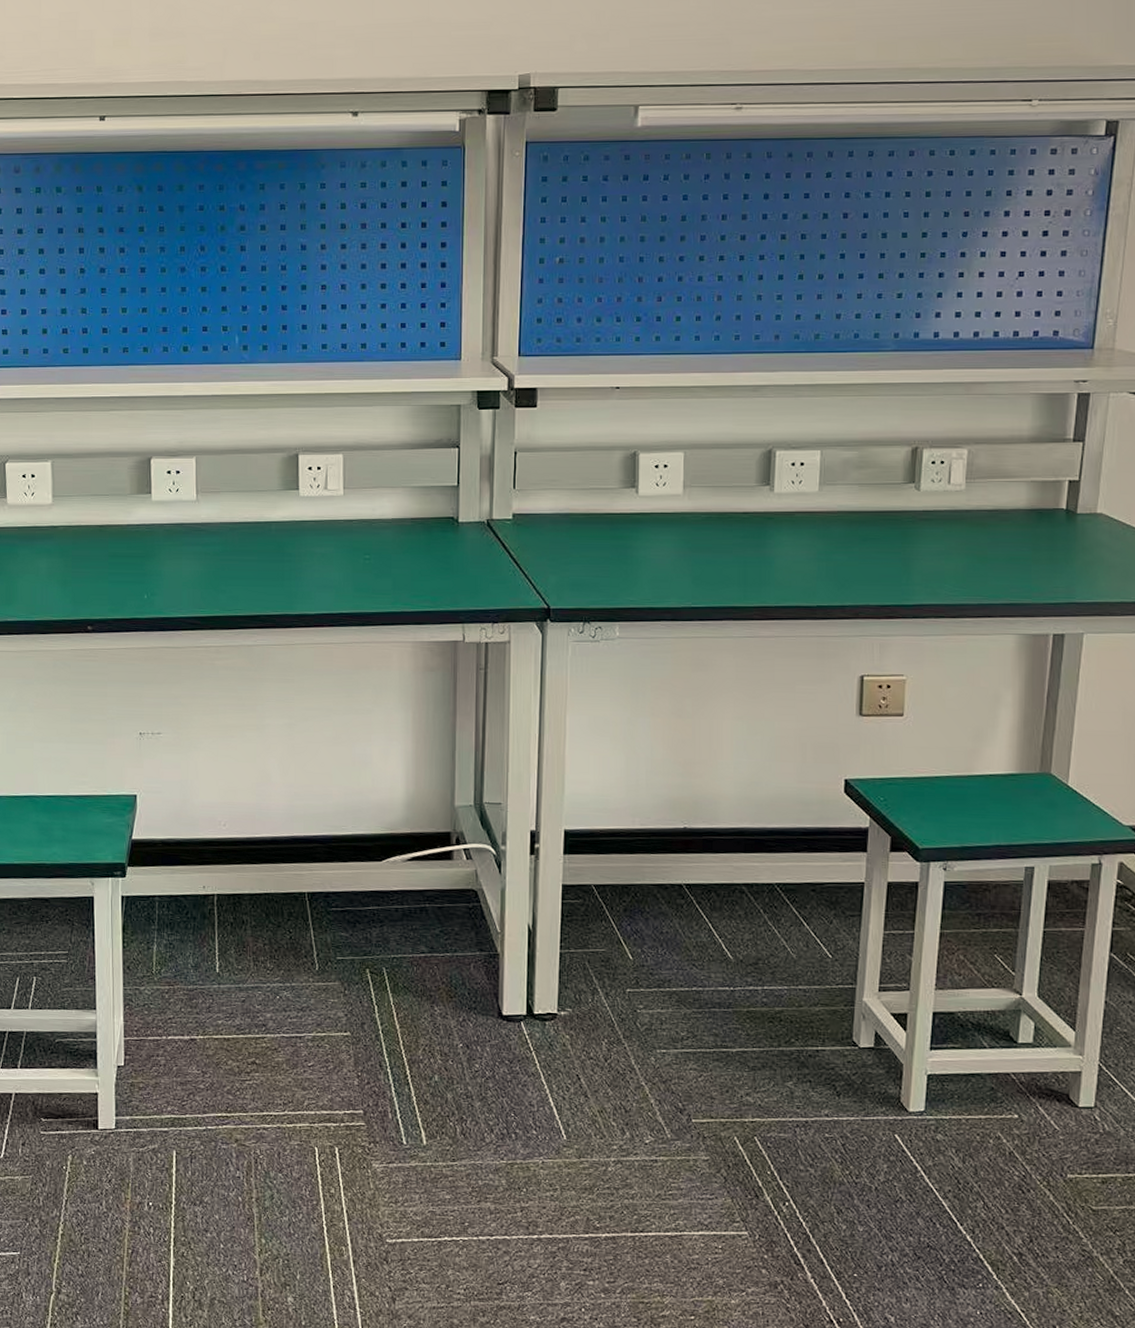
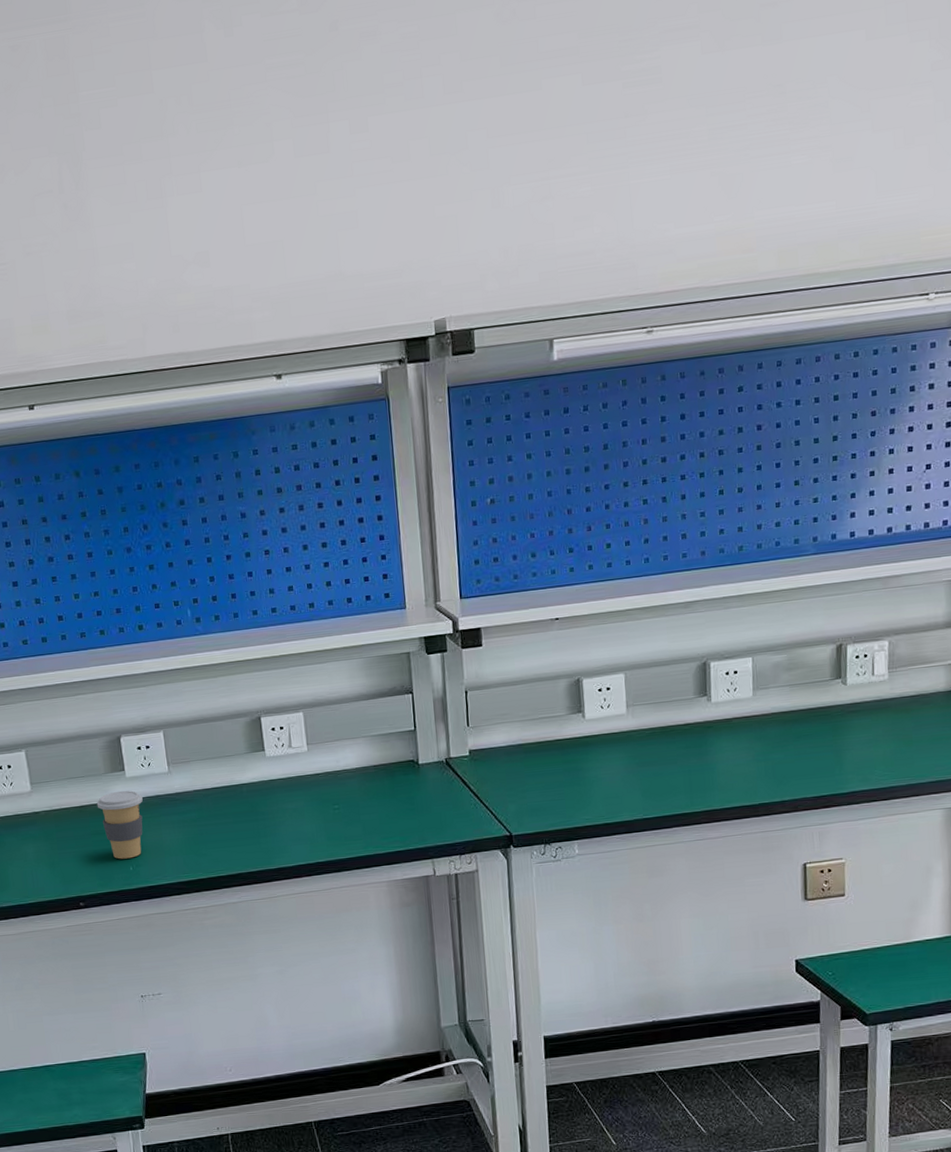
coffee cup: none [118,514,166,586] -> present [96,790,143,859]

